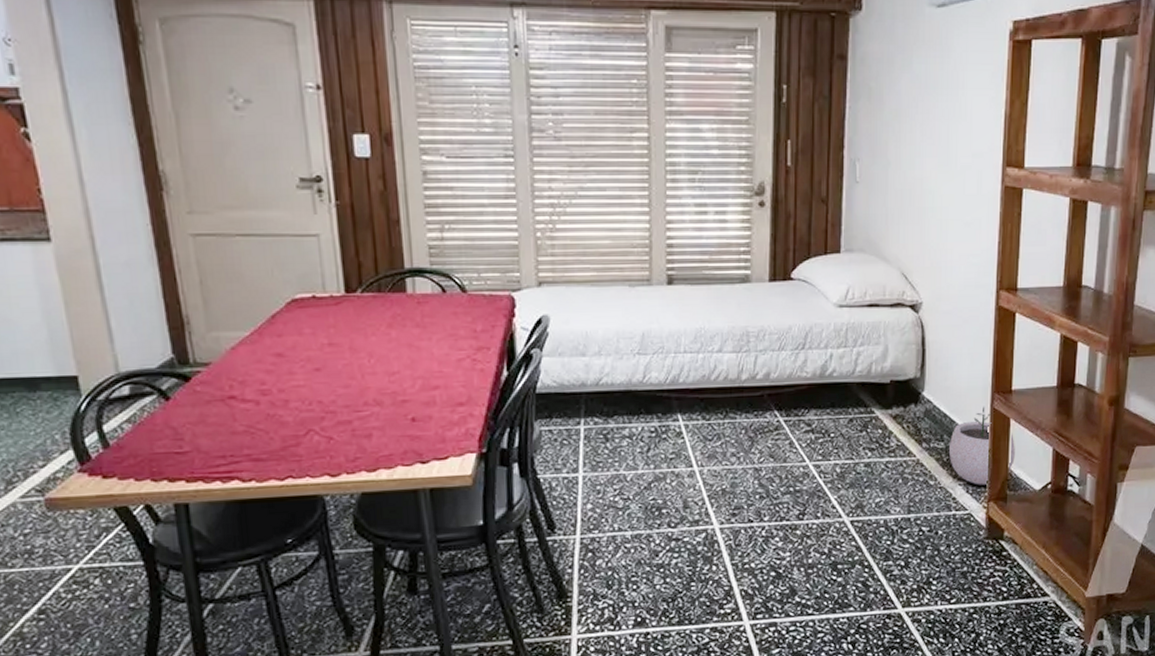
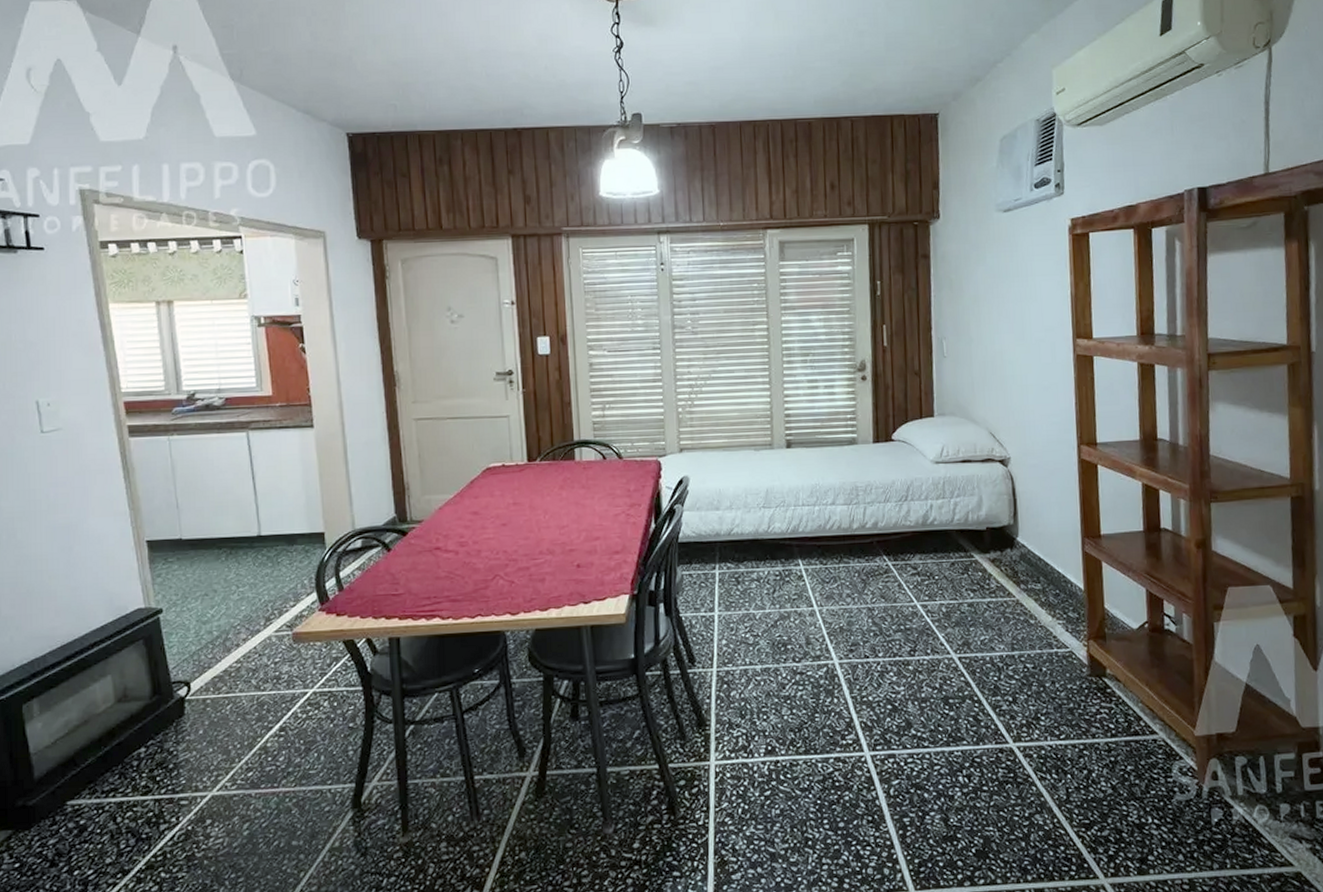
plant pot: present [949,406,1015,485] -> none [1046,550,1110,624]

